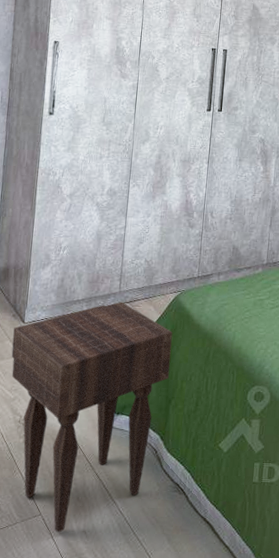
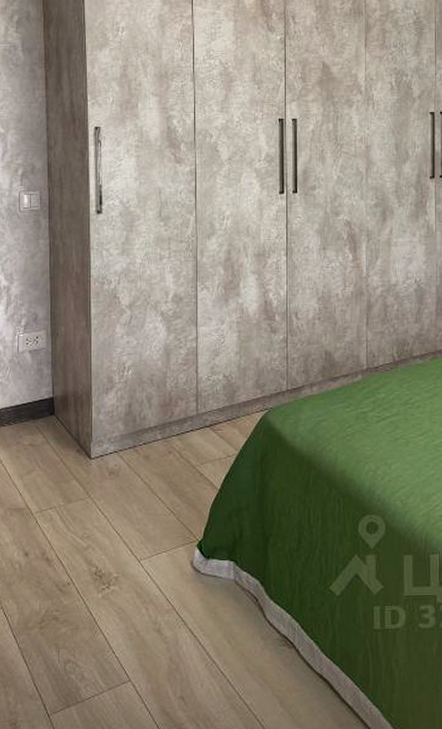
nightstand: present [11,301,173,533] -> none [79,426,264,701]

